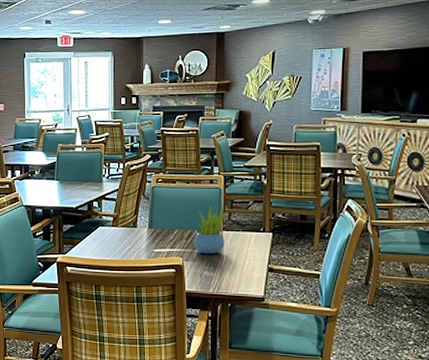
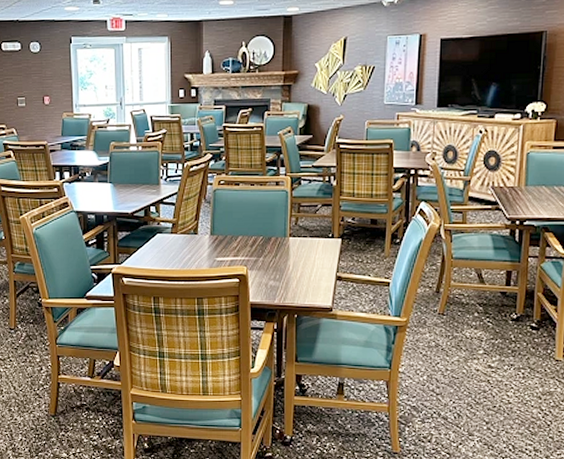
succulent plant: present [194,205,228,255] -> none [259,210,295,263]

